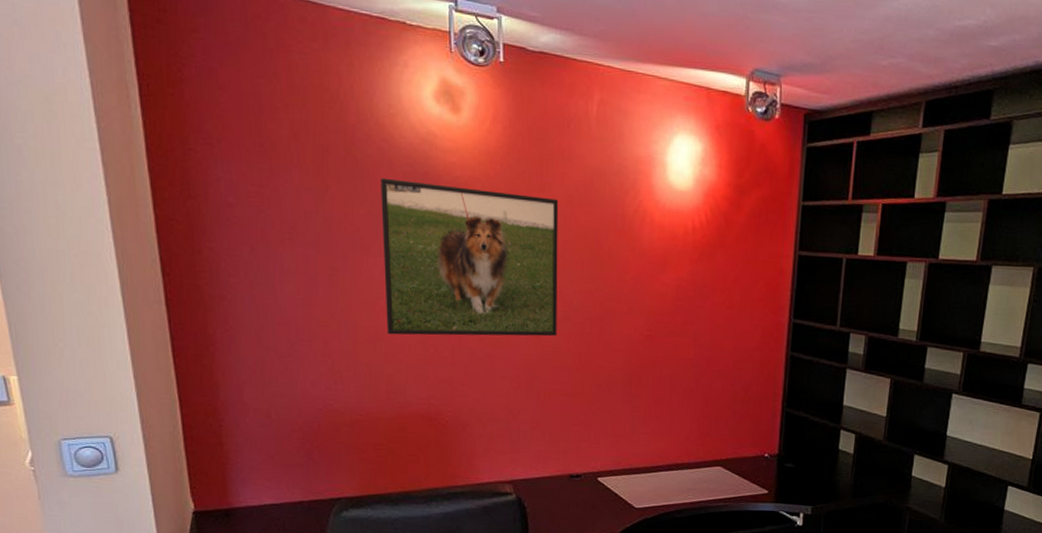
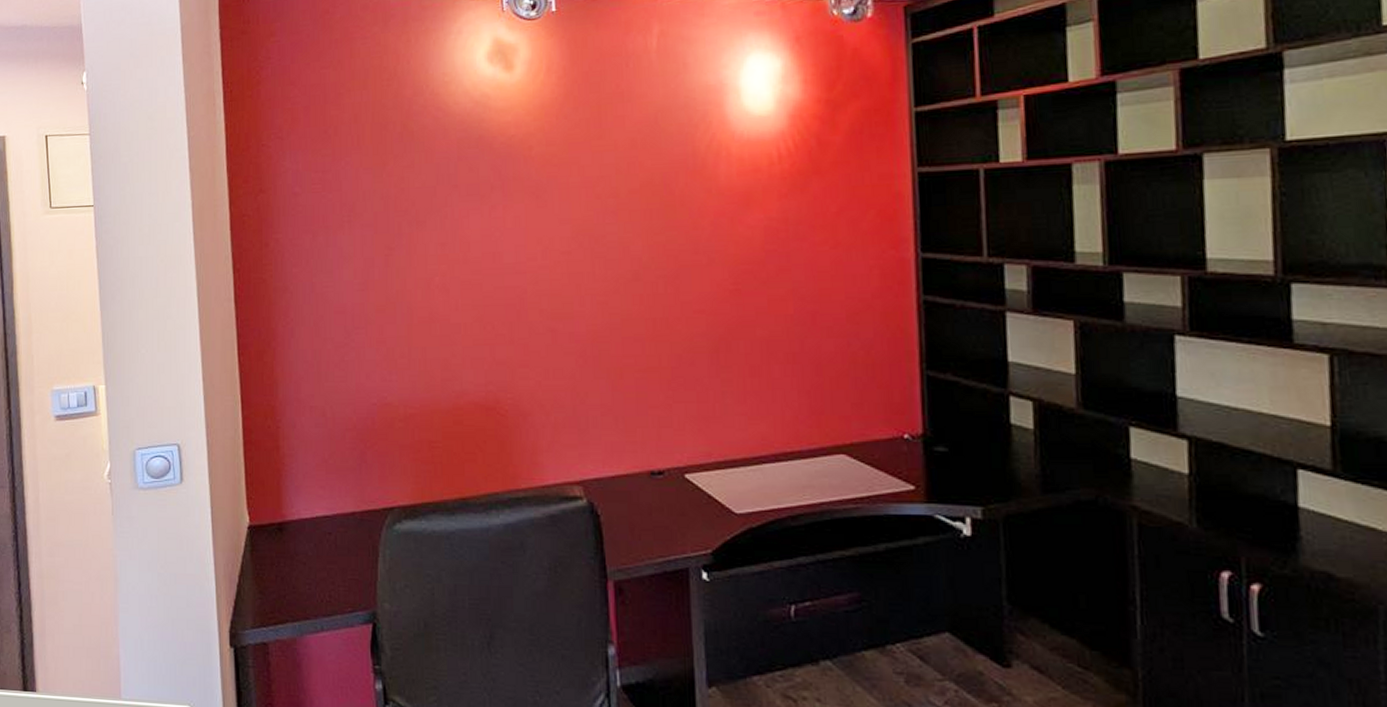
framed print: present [380,178,559,337] -> none [435,144,626,314]

